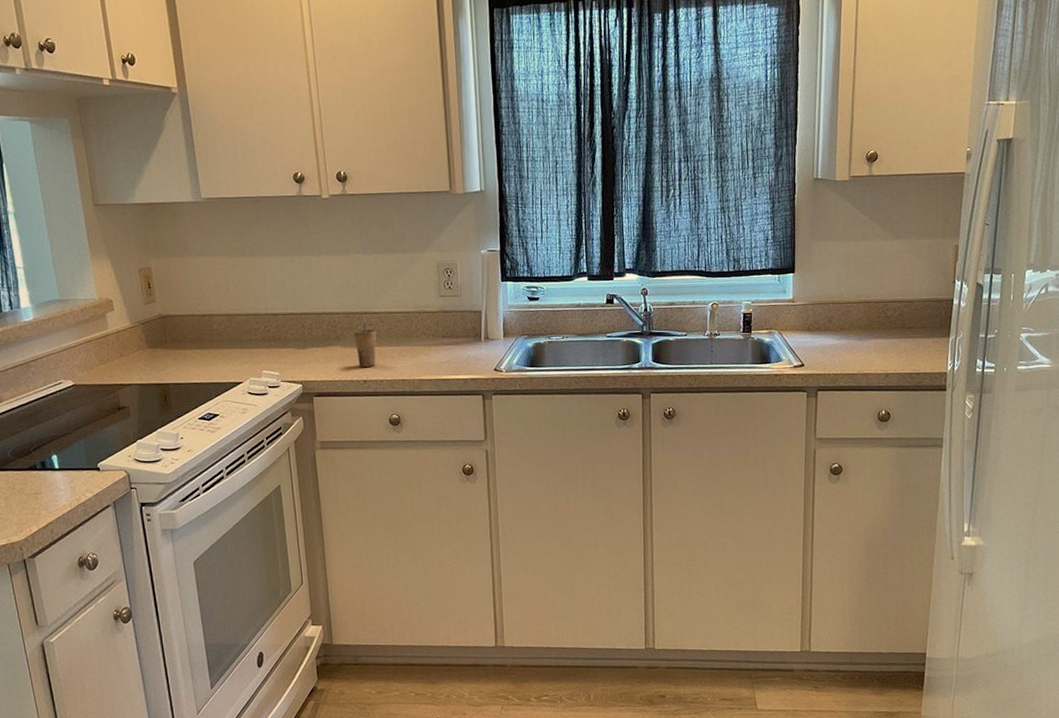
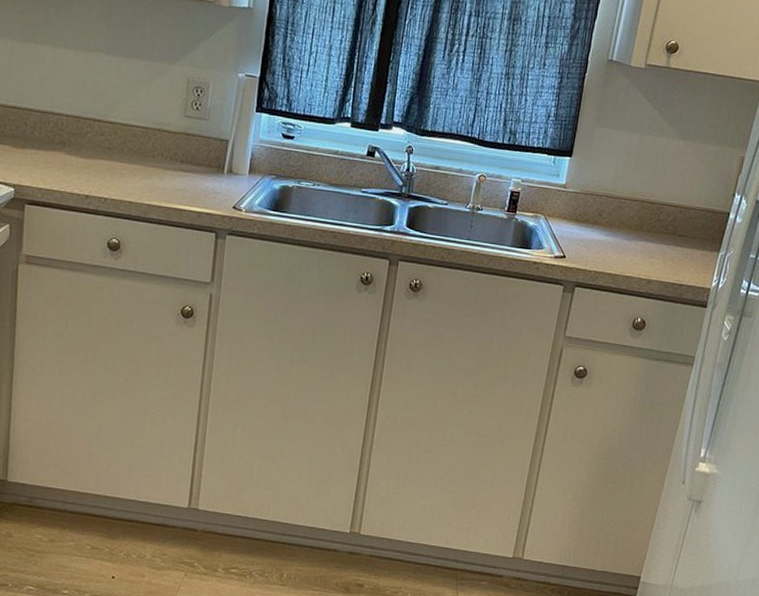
cup: present [354,324,377,367] -> none [81,132,108,182]

